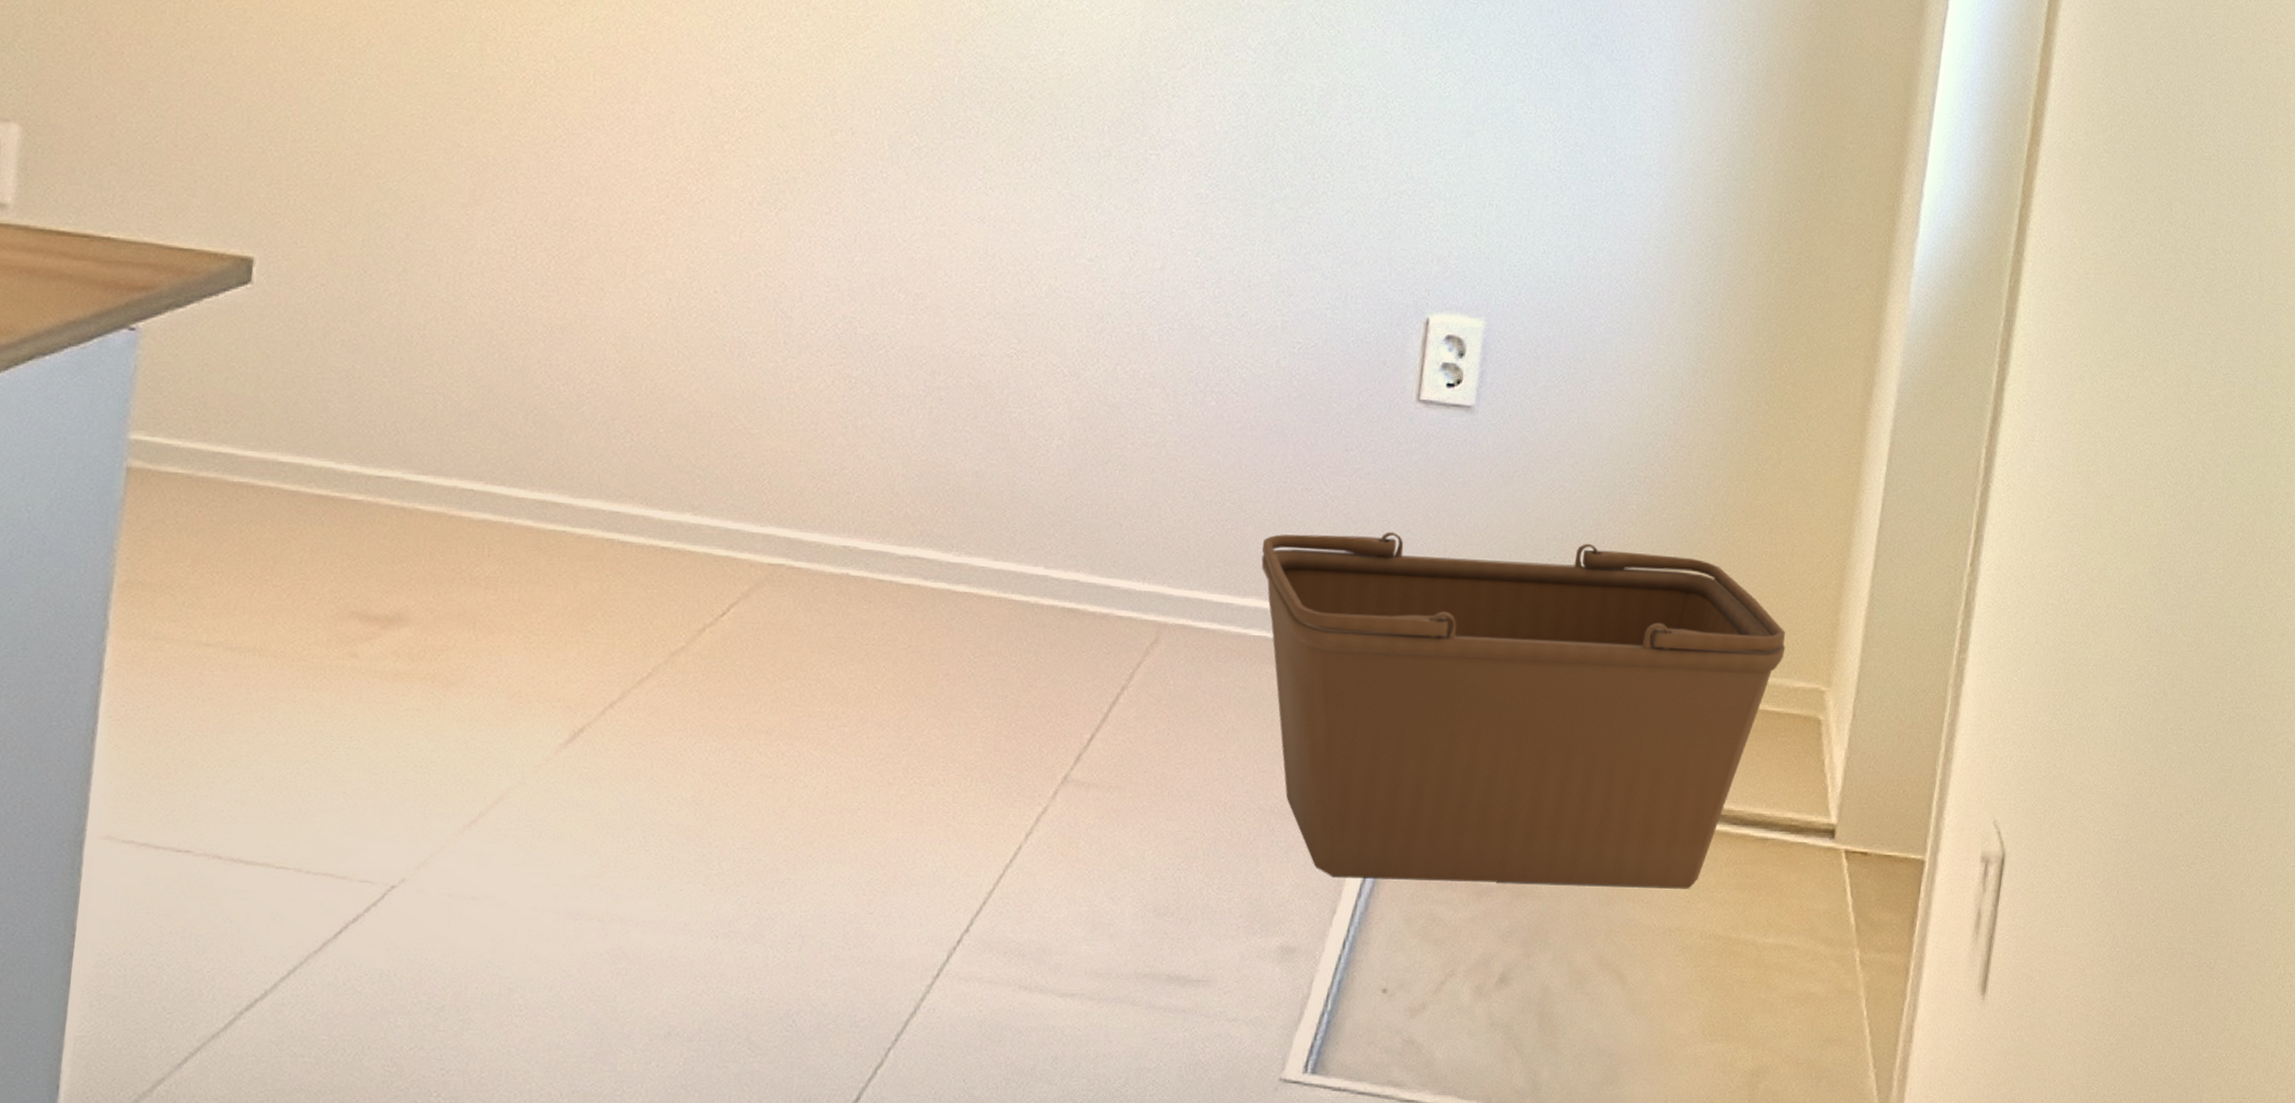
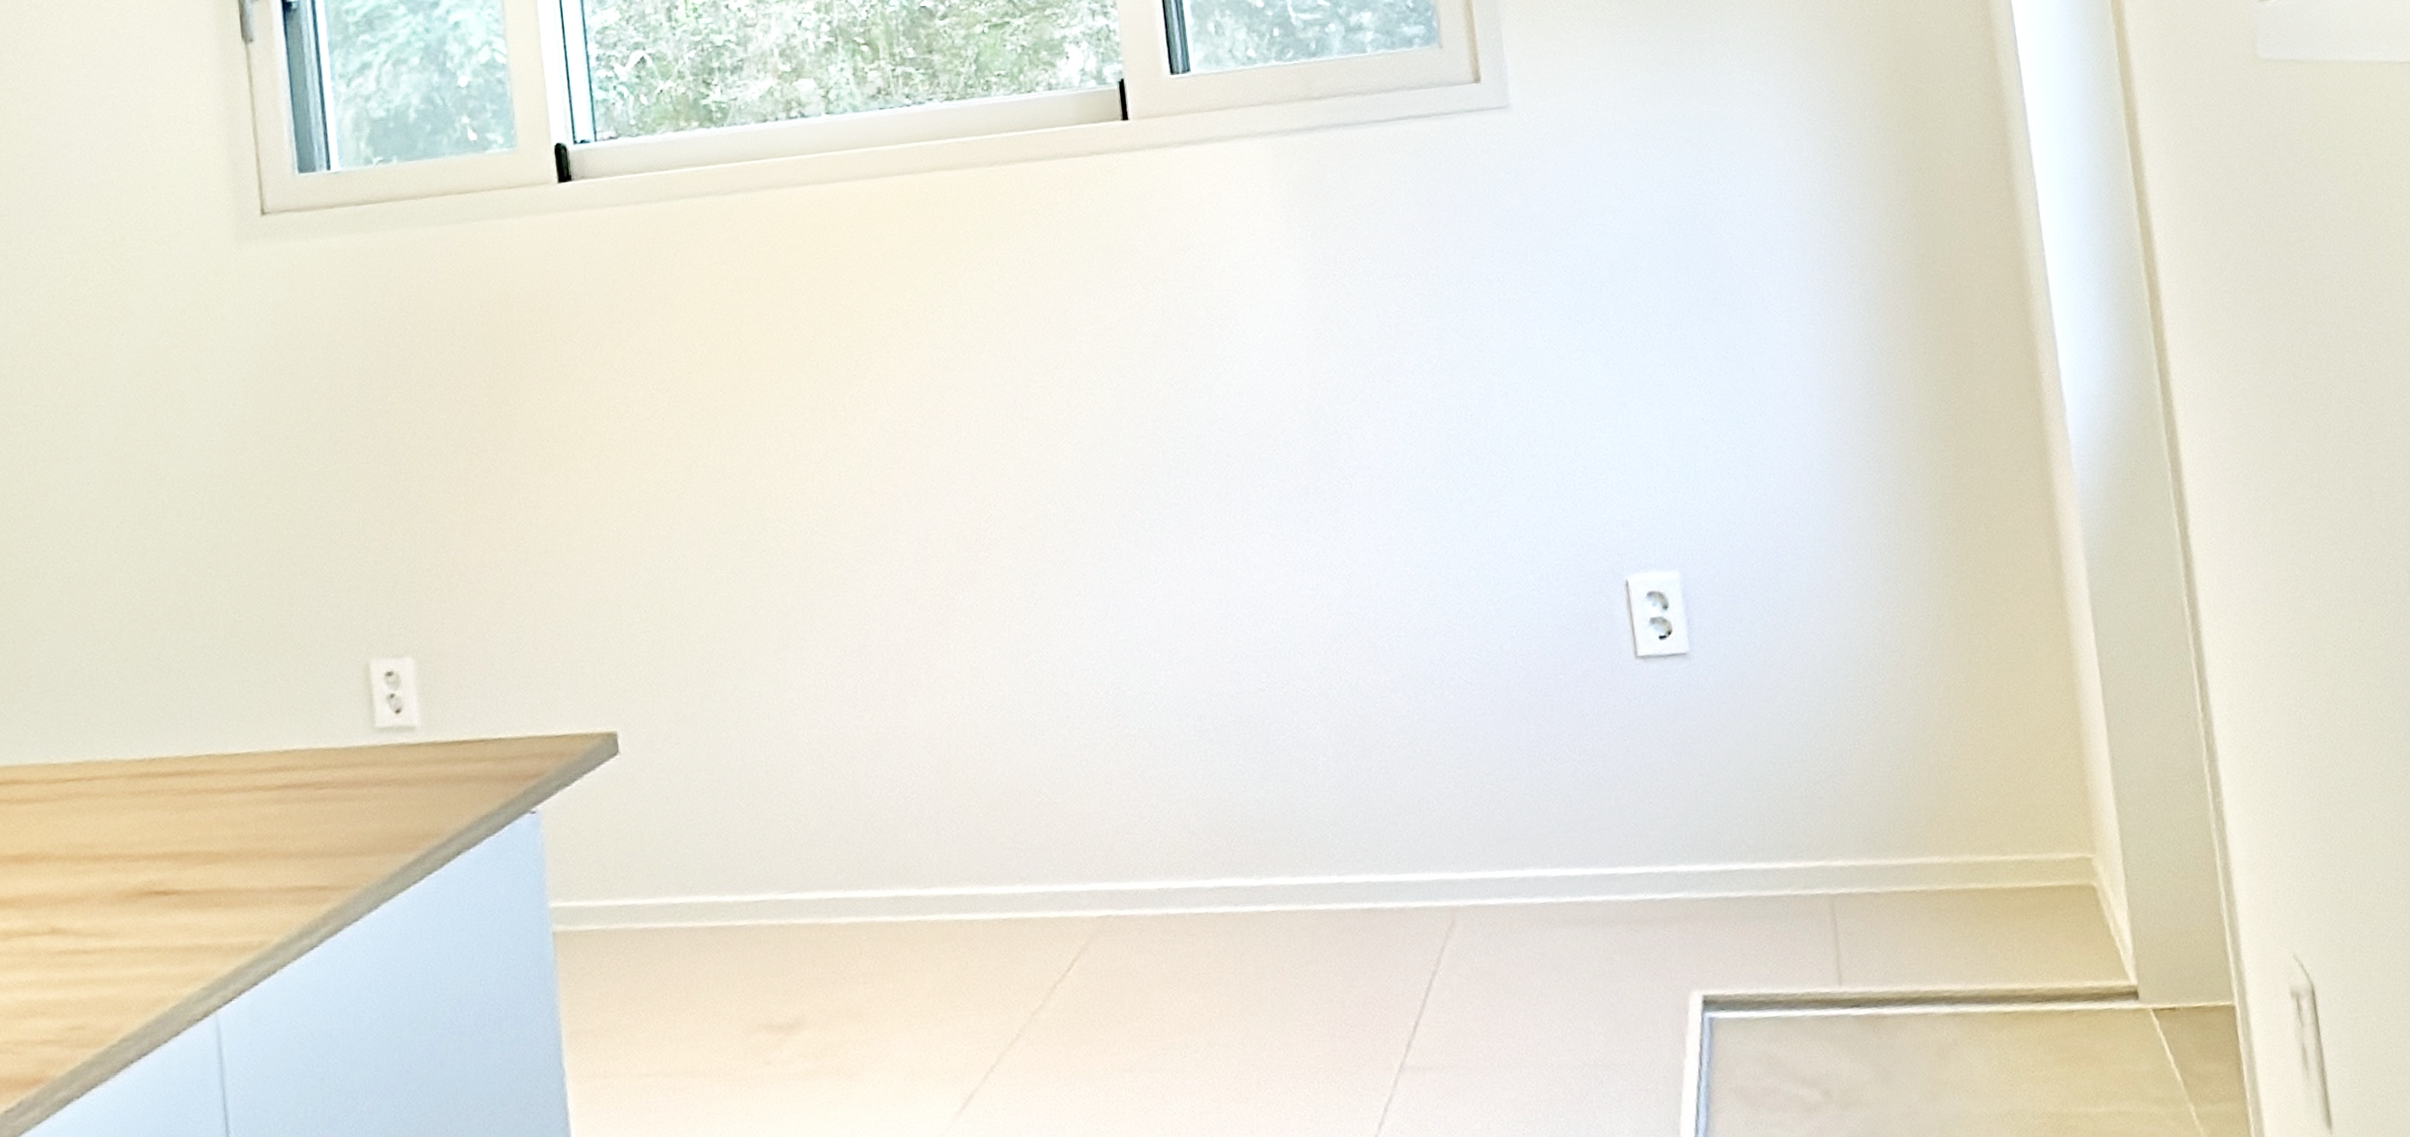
bicycle basket: present [1261,531,1786,888] -> none [1527,754,2043,1117]

